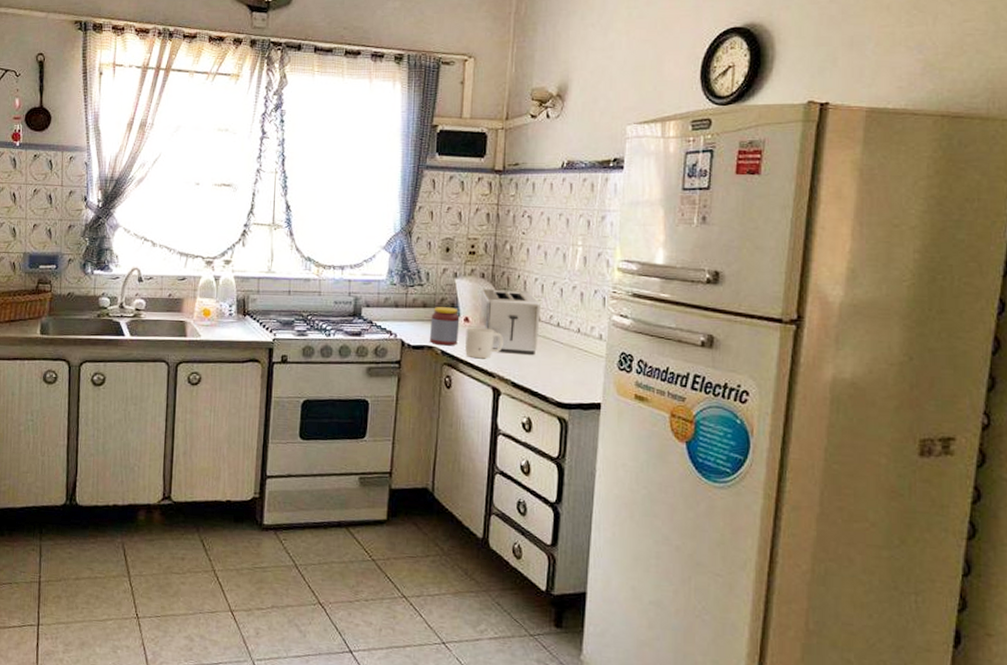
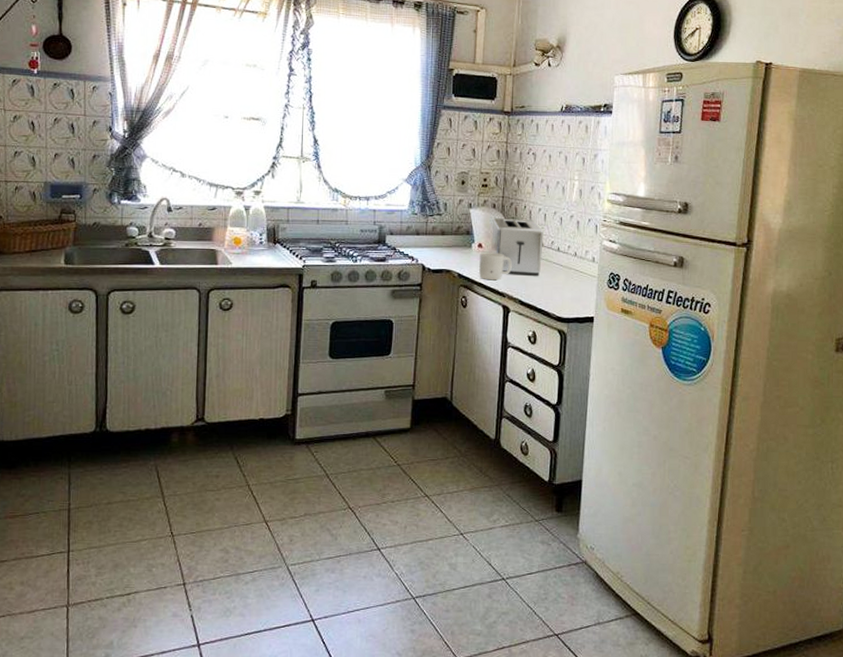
jar: present [429,307,460,346] -> none [447,234,474,269]

